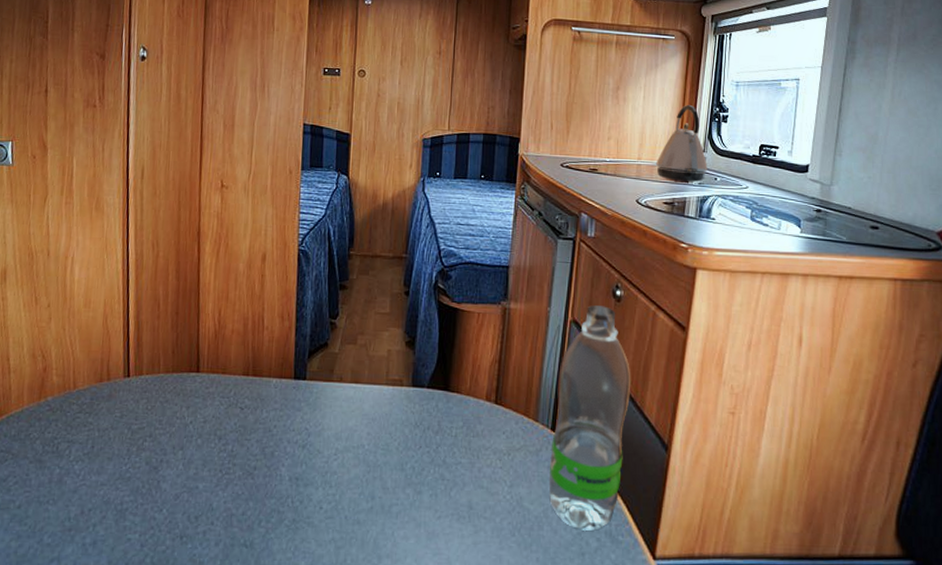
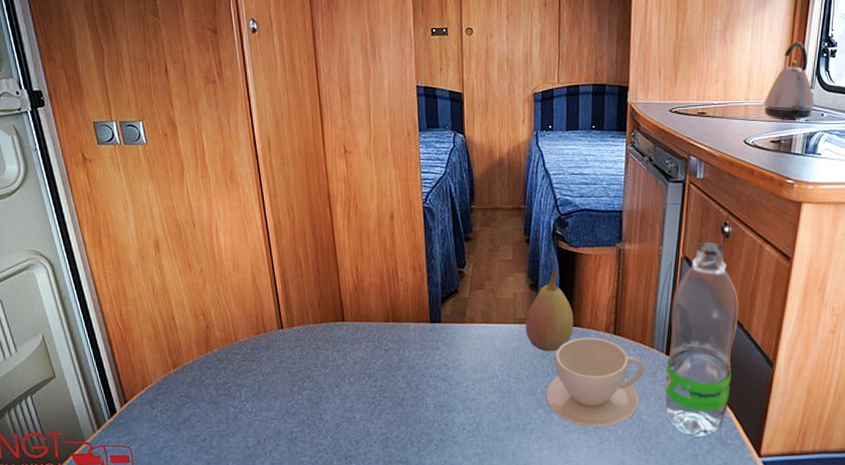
fruit: none [398,326,452,420] -> present [525,269,574,352]
teacup: none [415,405,527,514] -> present [545,337,644,427]

